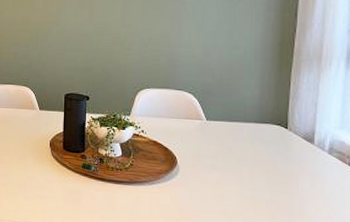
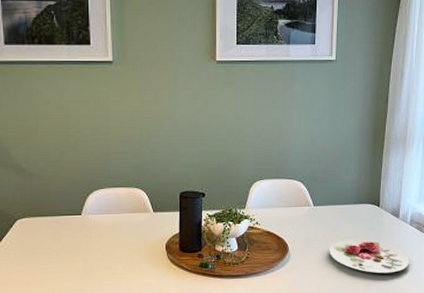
plate: none [225,160,328,206] -> present [329,239,409,274]

